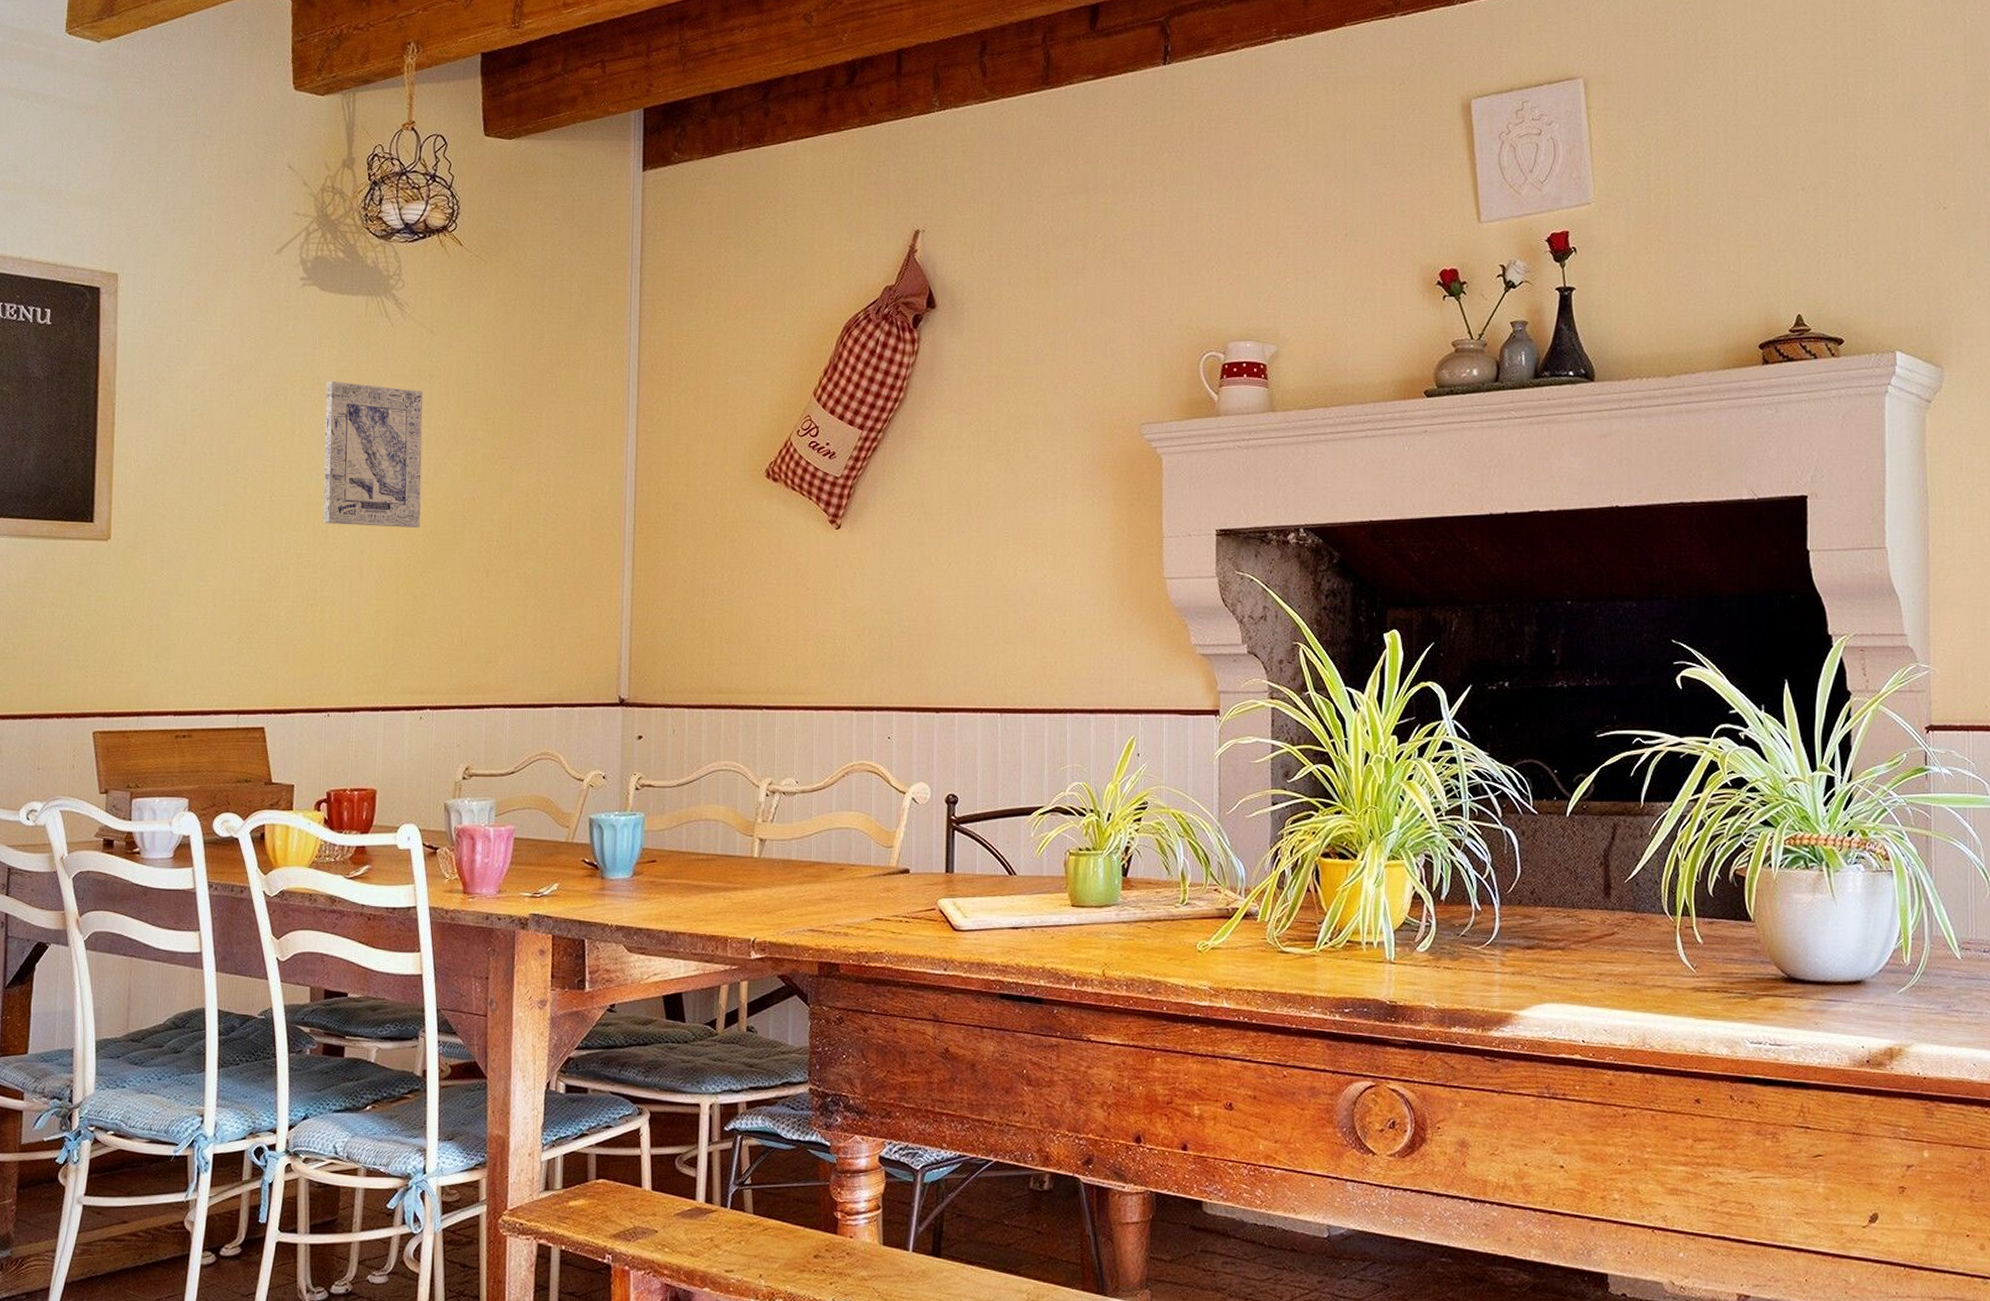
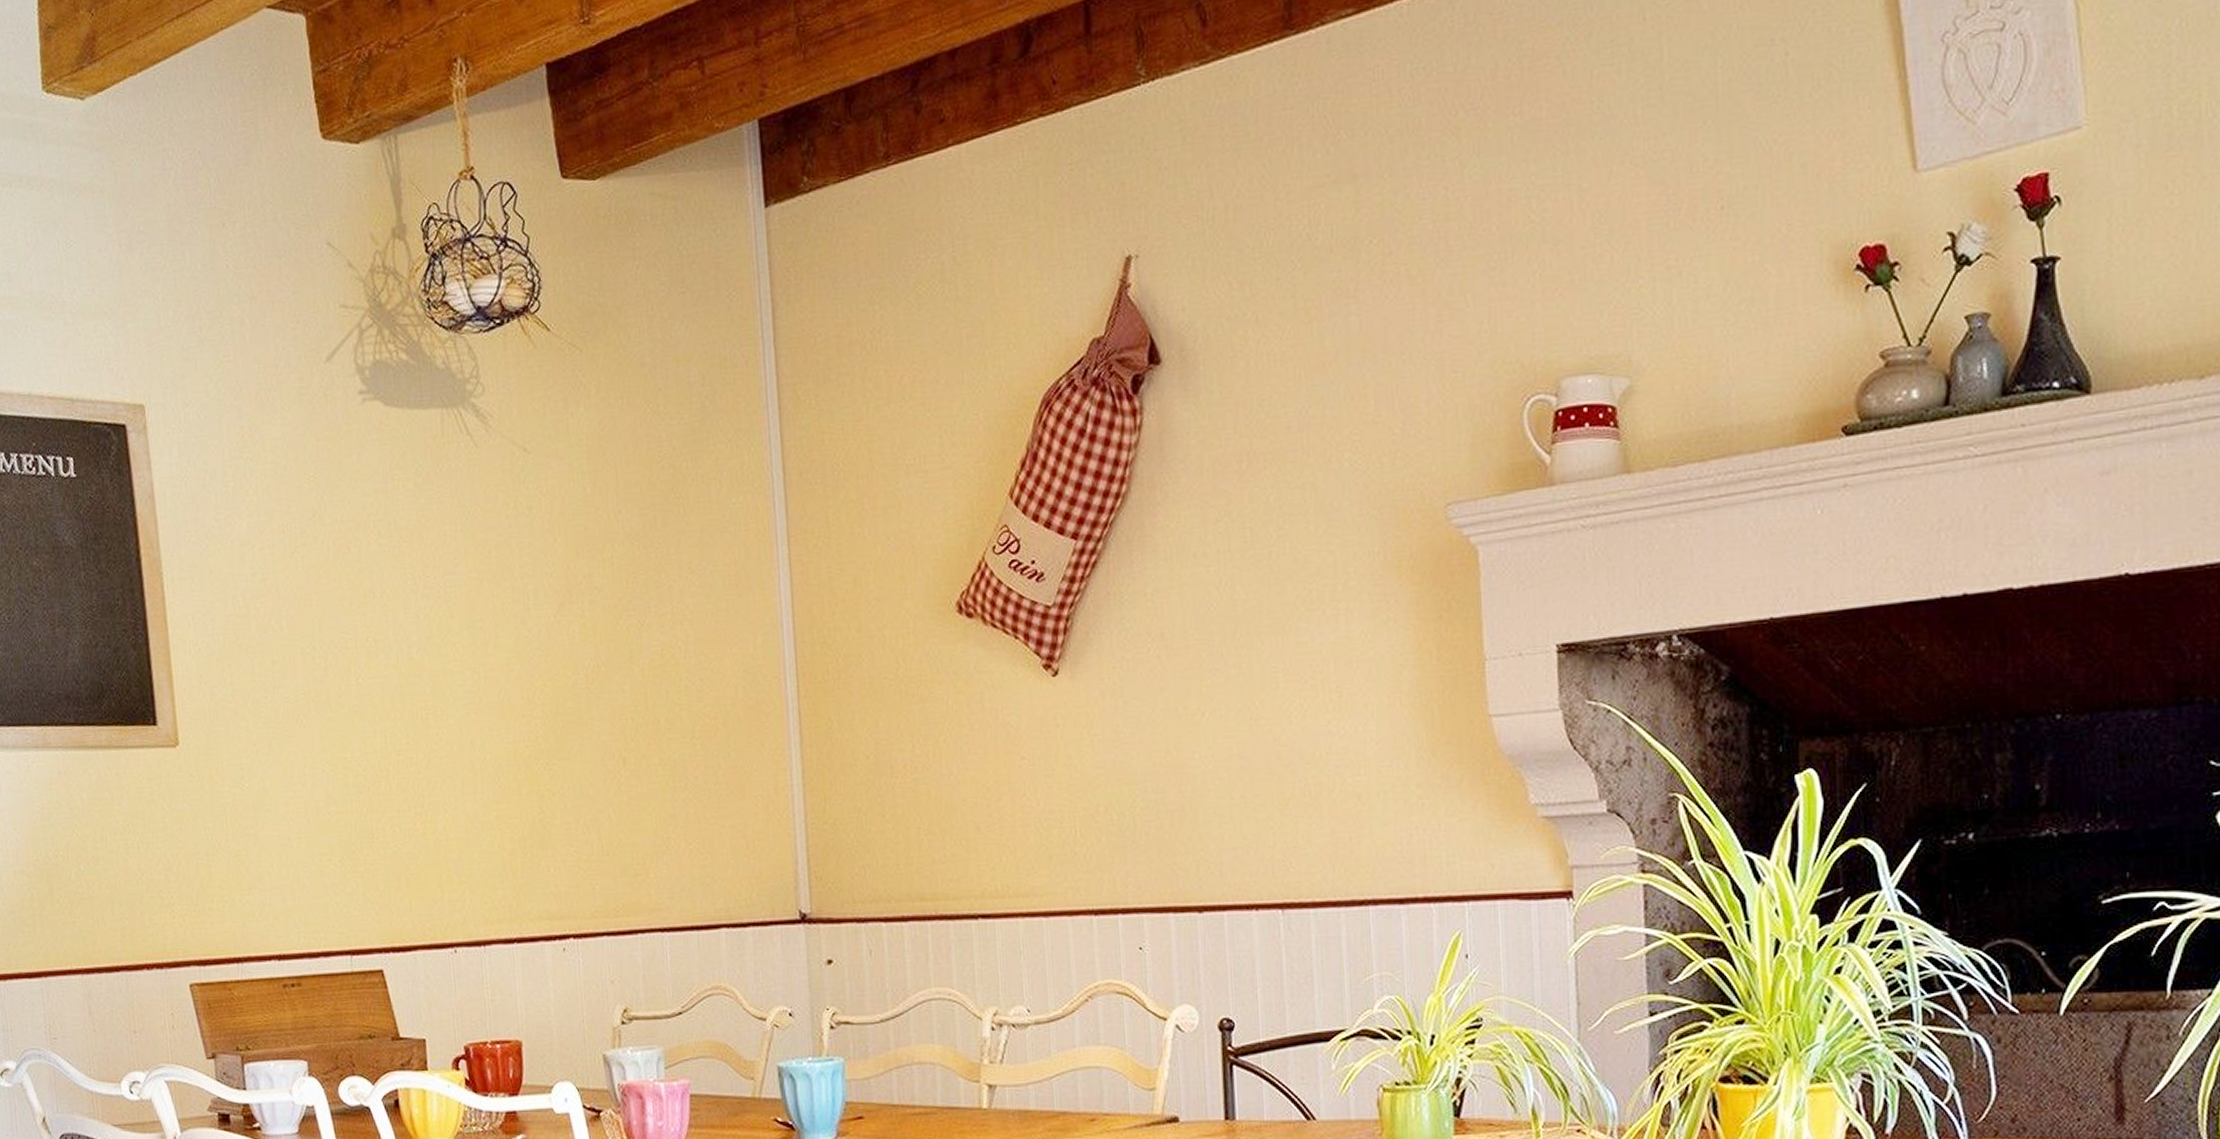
wall art: present [323,381,424,527] -> none [405,523,537,710]

